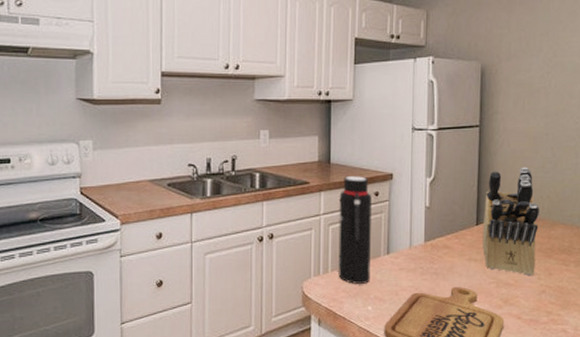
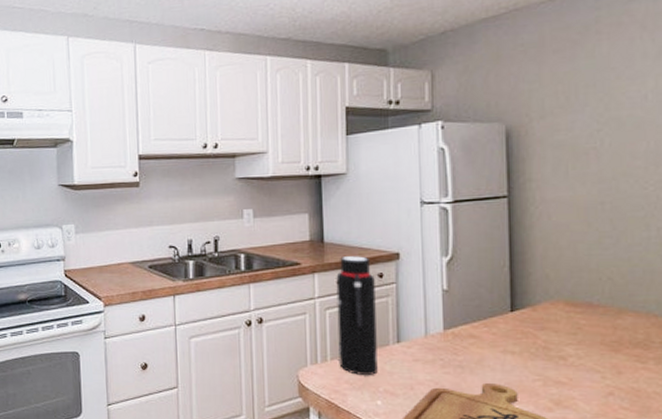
knife block: present [482,167,539,275] -> none [519,242,598,373]

